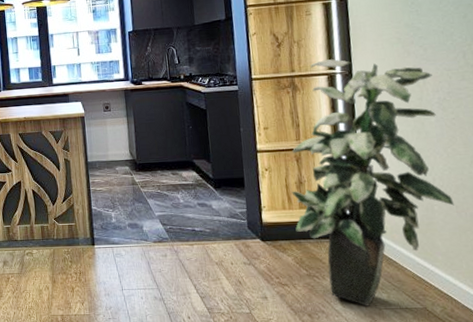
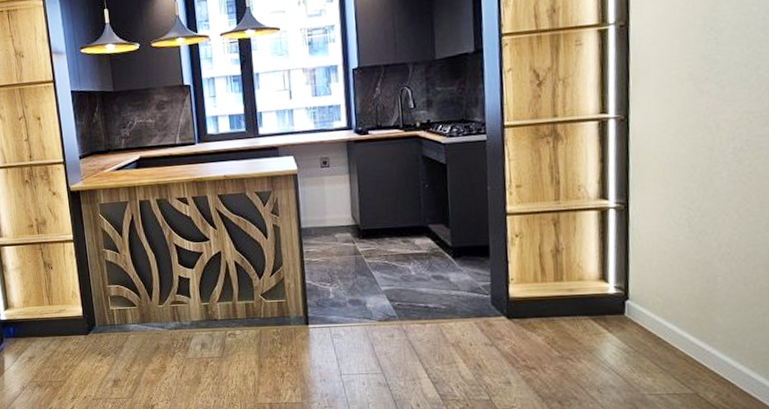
indoor plant: present [291,59,454,307] -> none [546,100,741,393]

